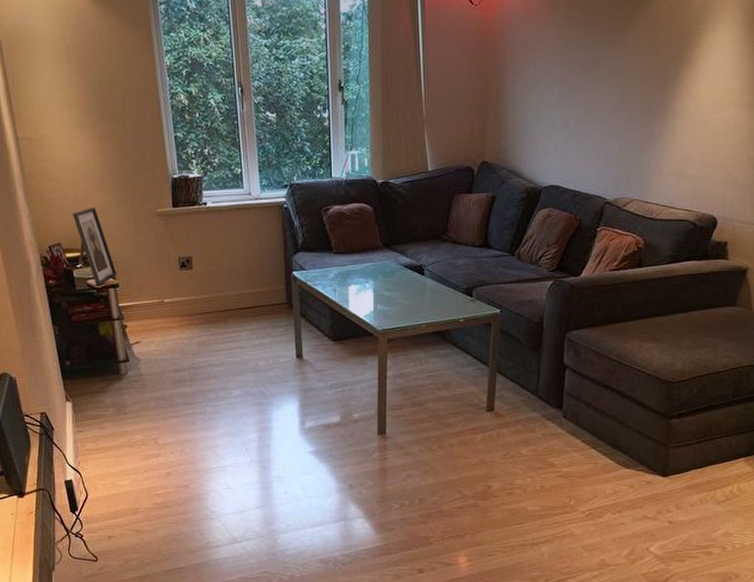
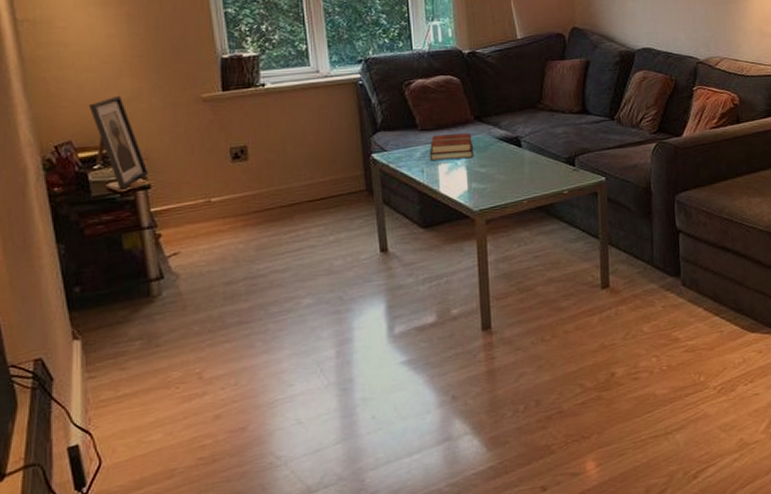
books: none [343,259,381,282] -> present [430,133,474,162]

